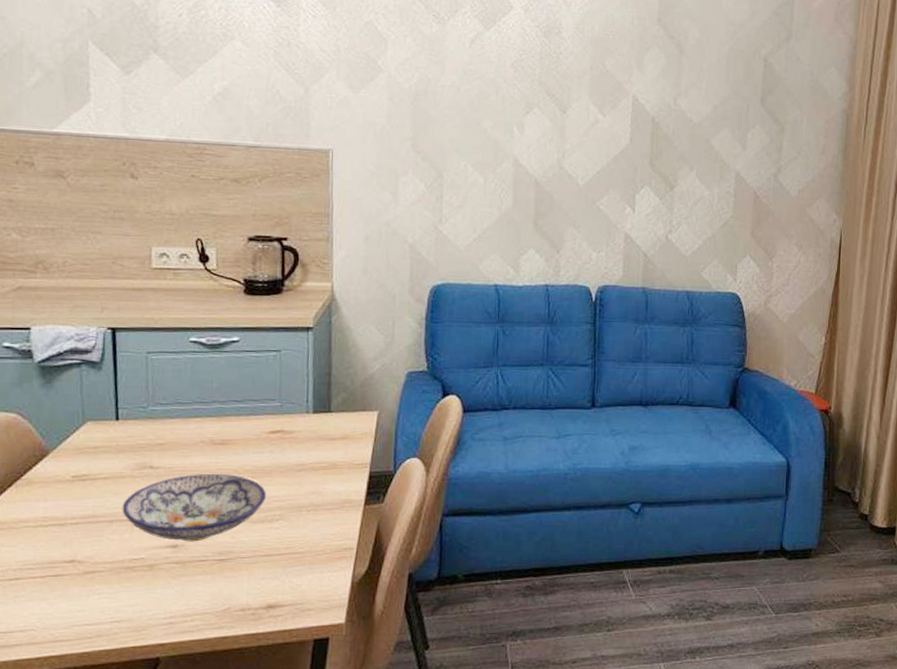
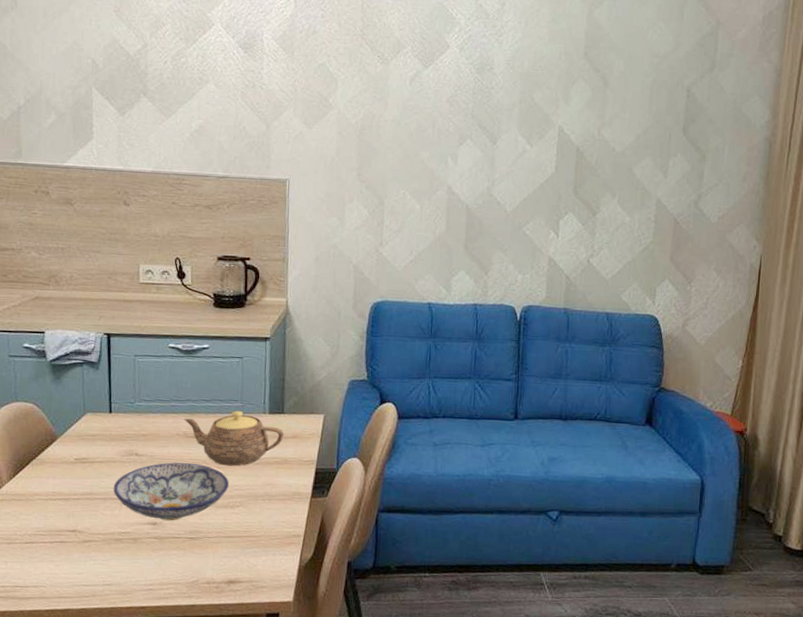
teapot: none [209,411,331,475] -> present [183,411,284,467]

